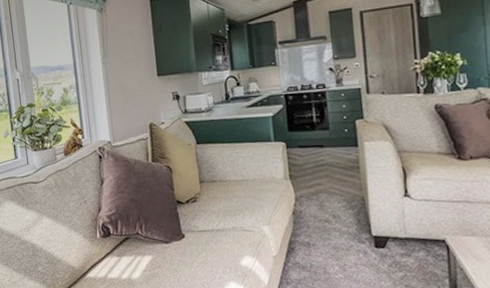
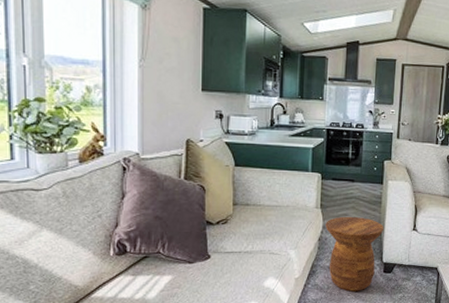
side table: none [298,185,368,270] -> present [325,216,384,292]

